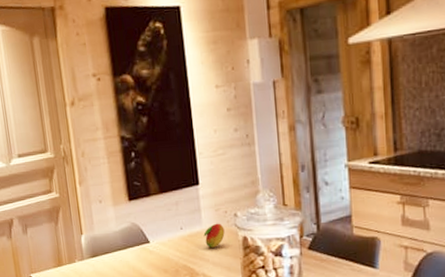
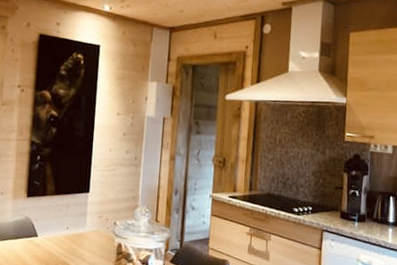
fruit: present [203,223,225,248] -> none [85,228,104,249]

